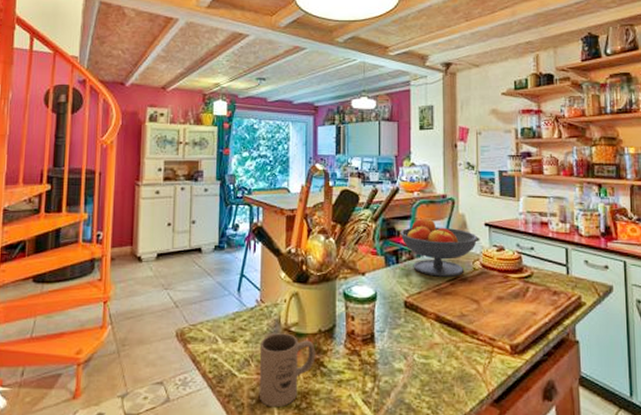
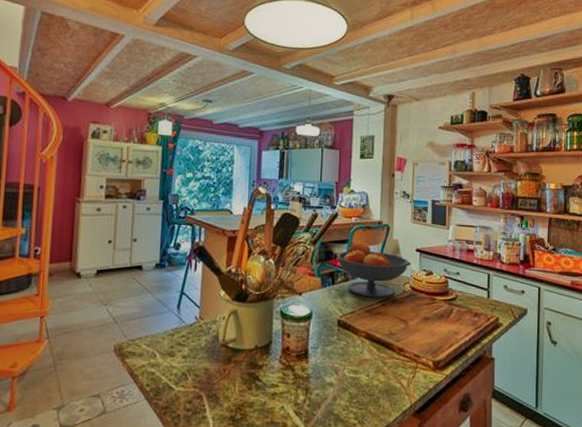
mug: present [259,333,315,408] -> none [195,349,252,419]

